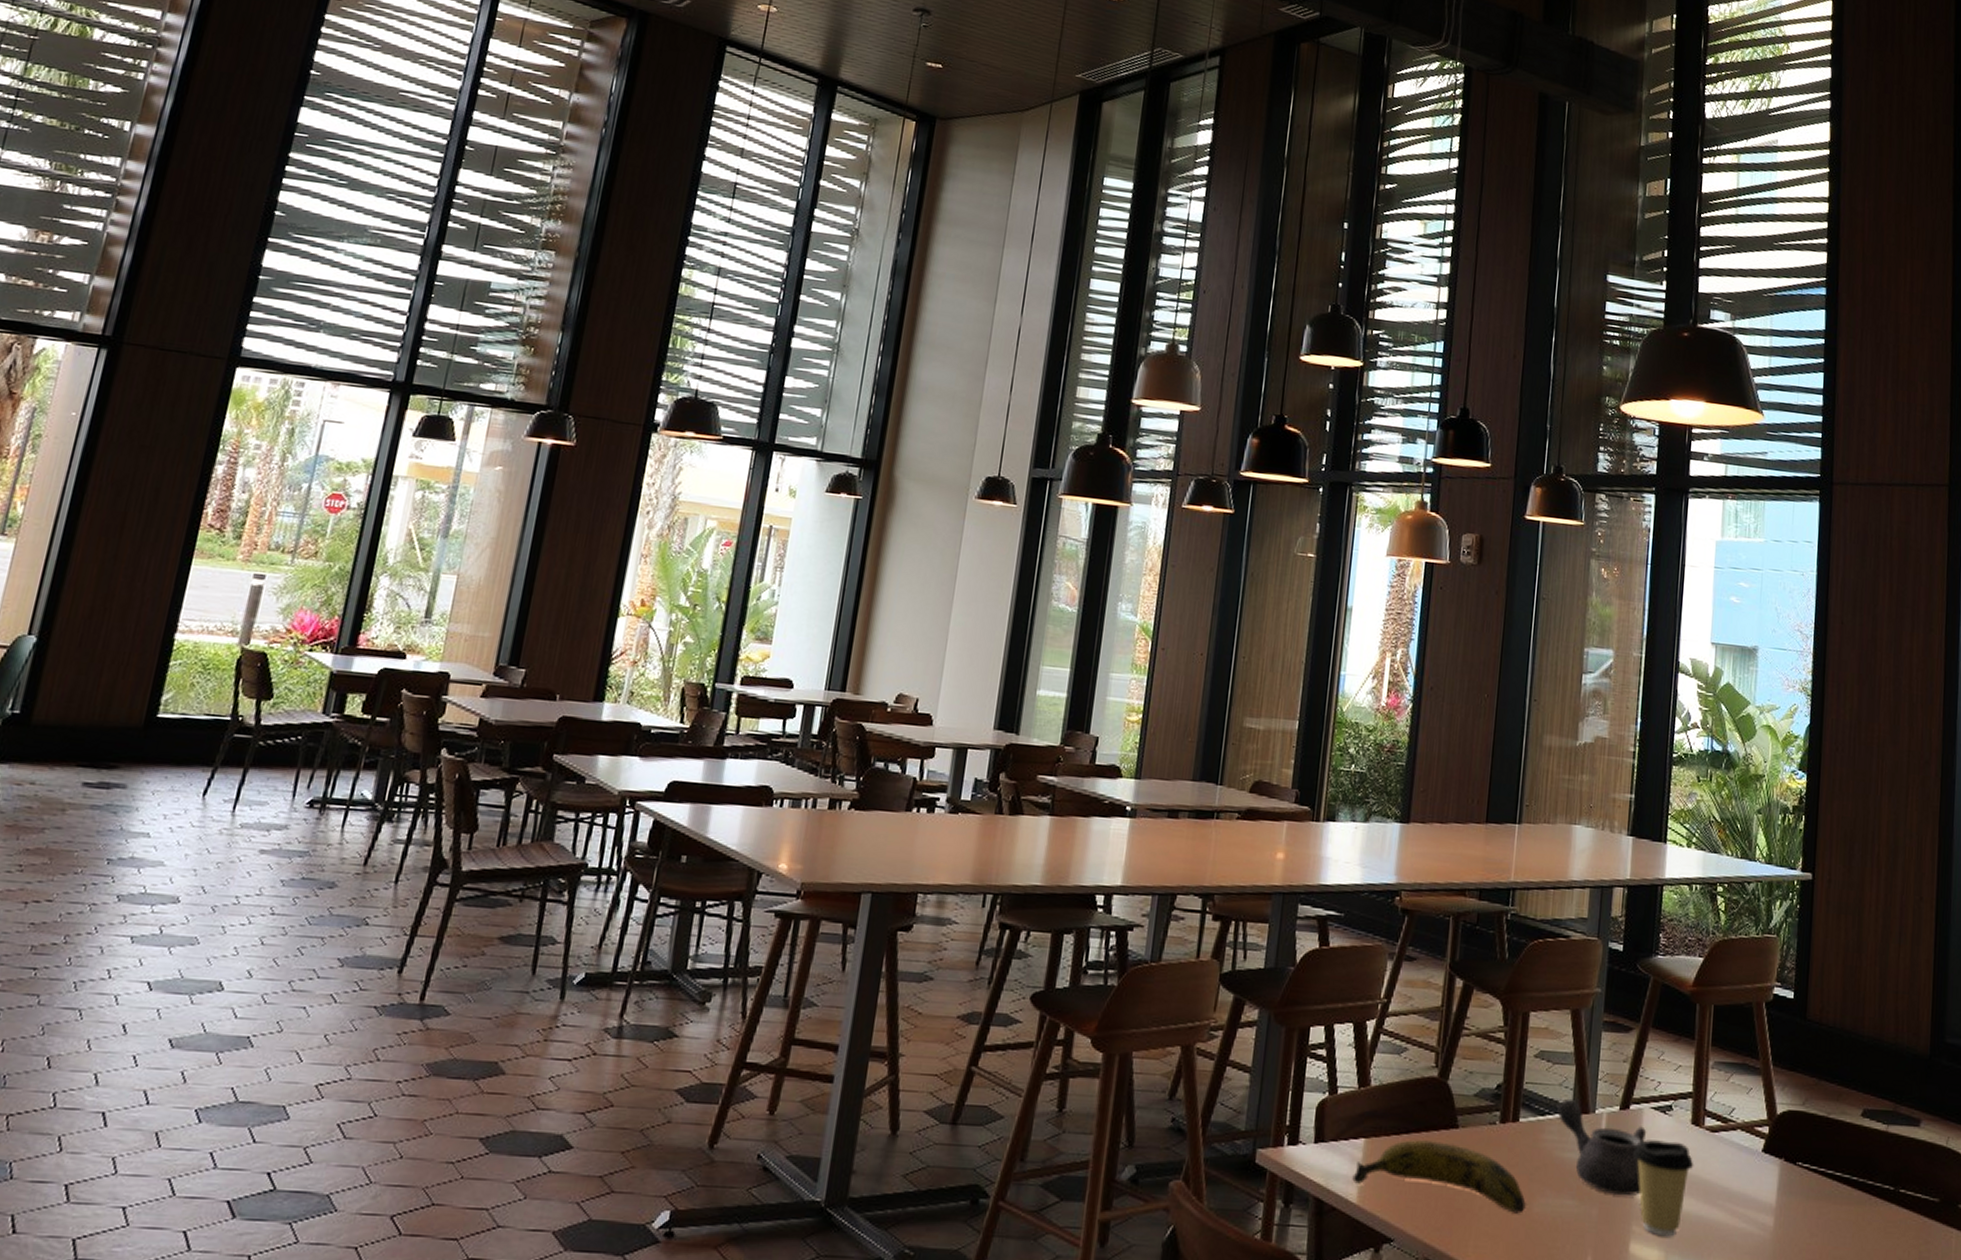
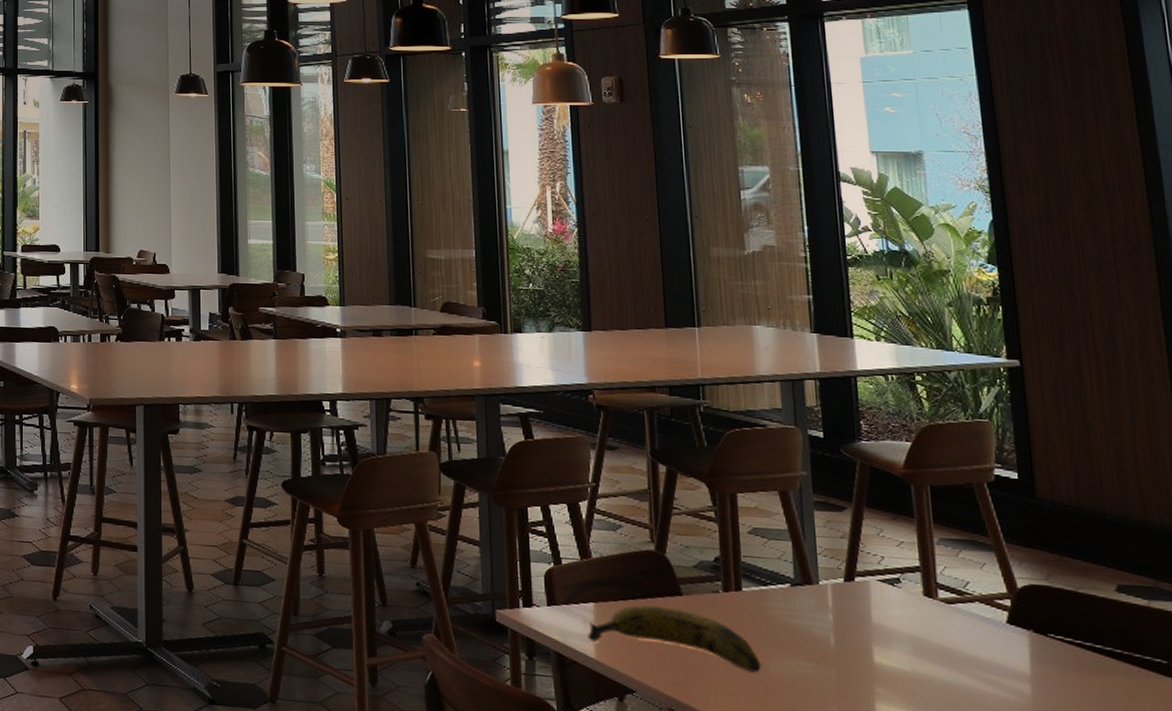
teapot: present [1557,1098,1647,1196] -> none [779,570,880,660]
coffee cup: present [1634,1140,1694,1237] -> none [866,609,933,700]

